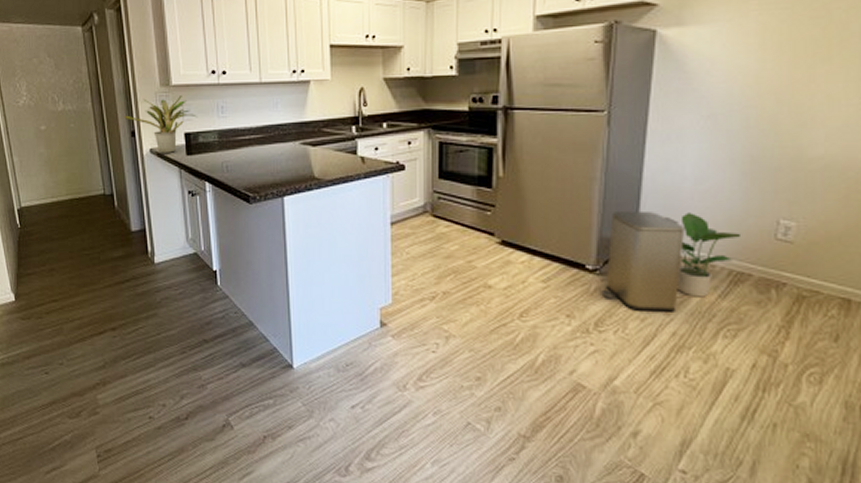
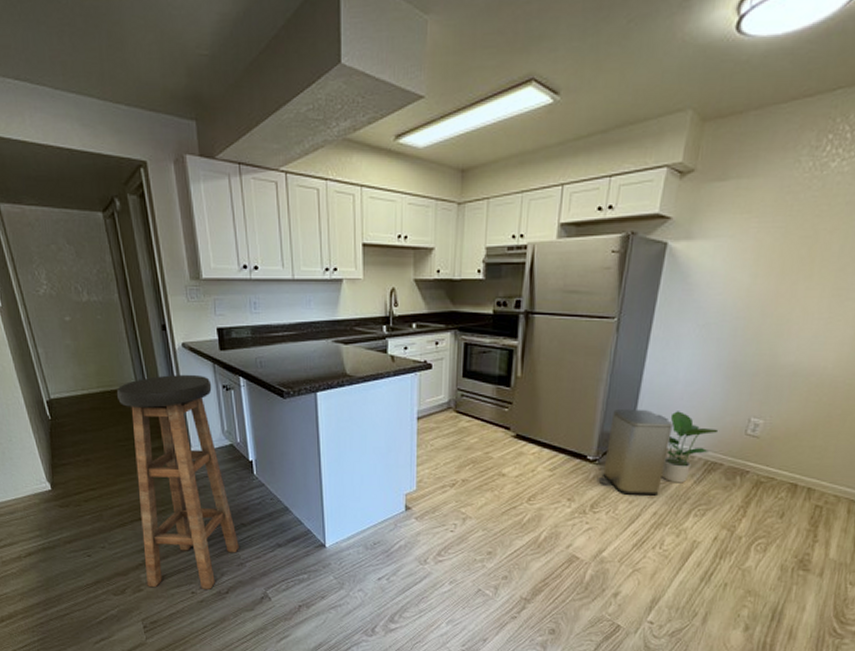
bar stool: none [85,180,200,414] -> present [117,374,239,590]
potted plant: present [124,96,198,154] -> none [154,290,230,349]

